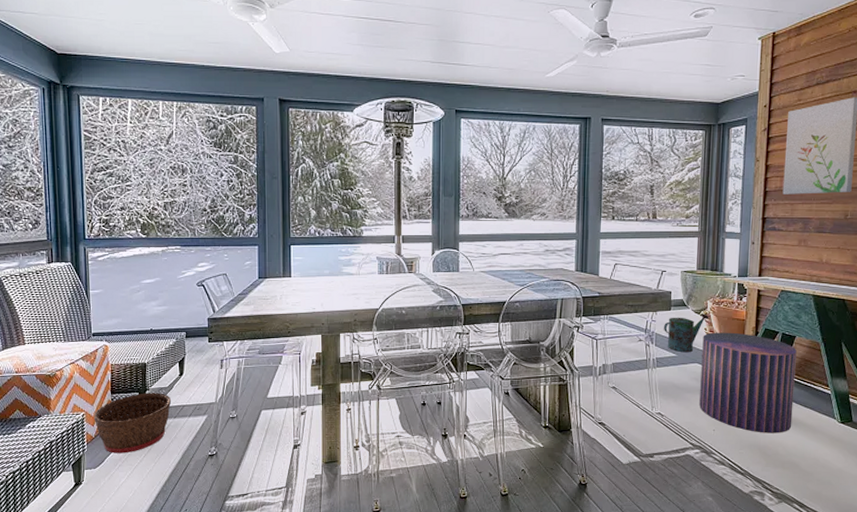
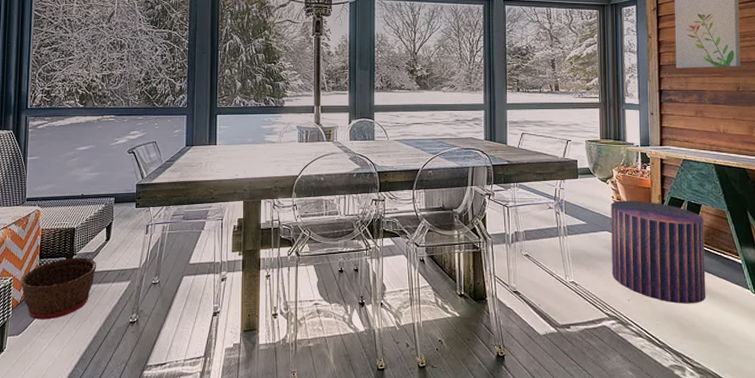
watering can: present [664,313,710,353] -> none [572,182,616,221]

